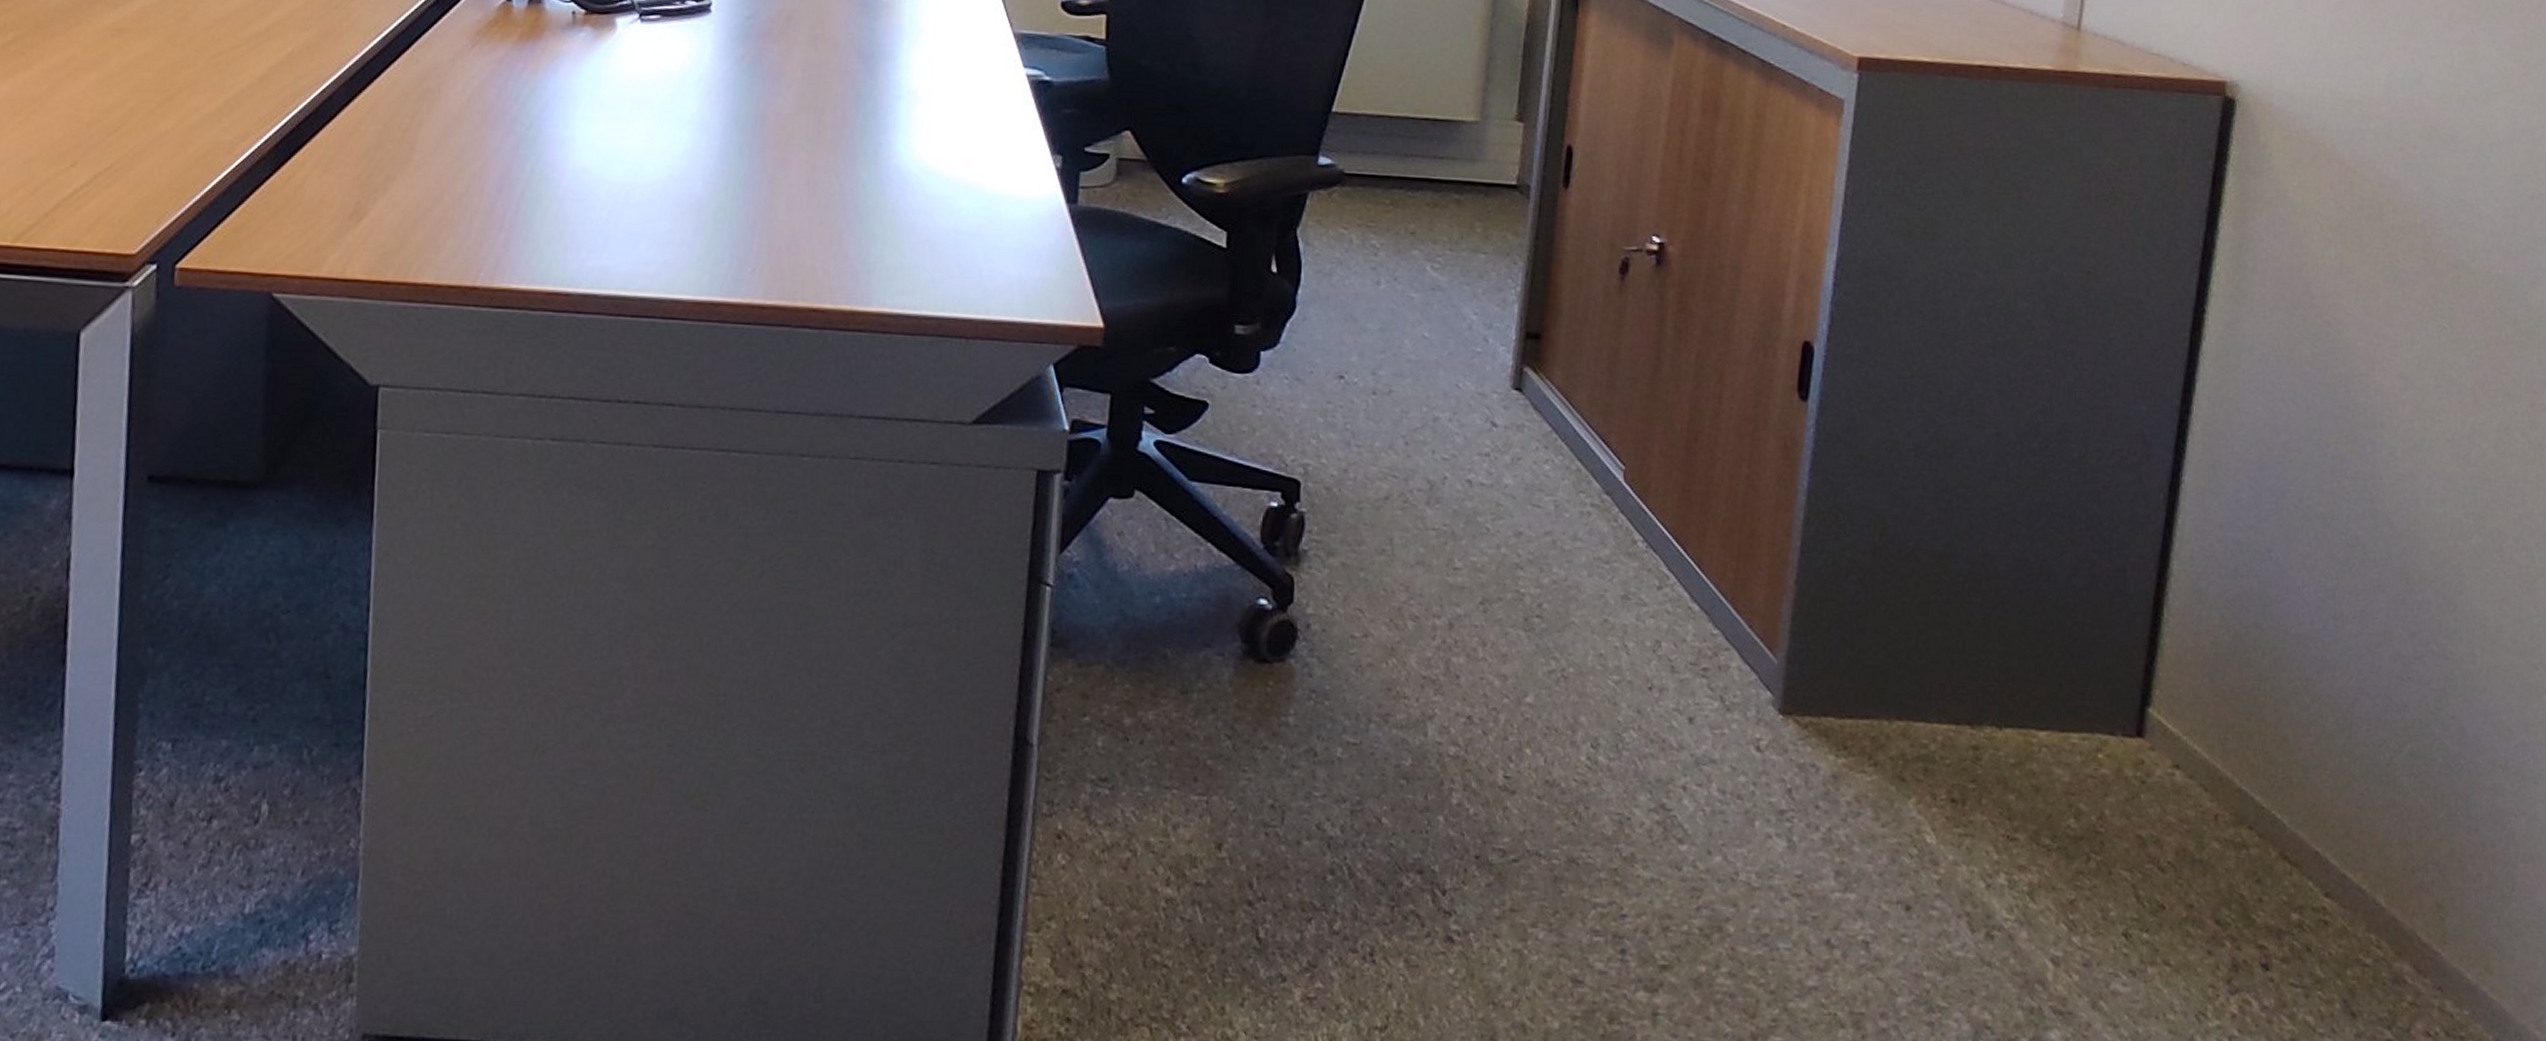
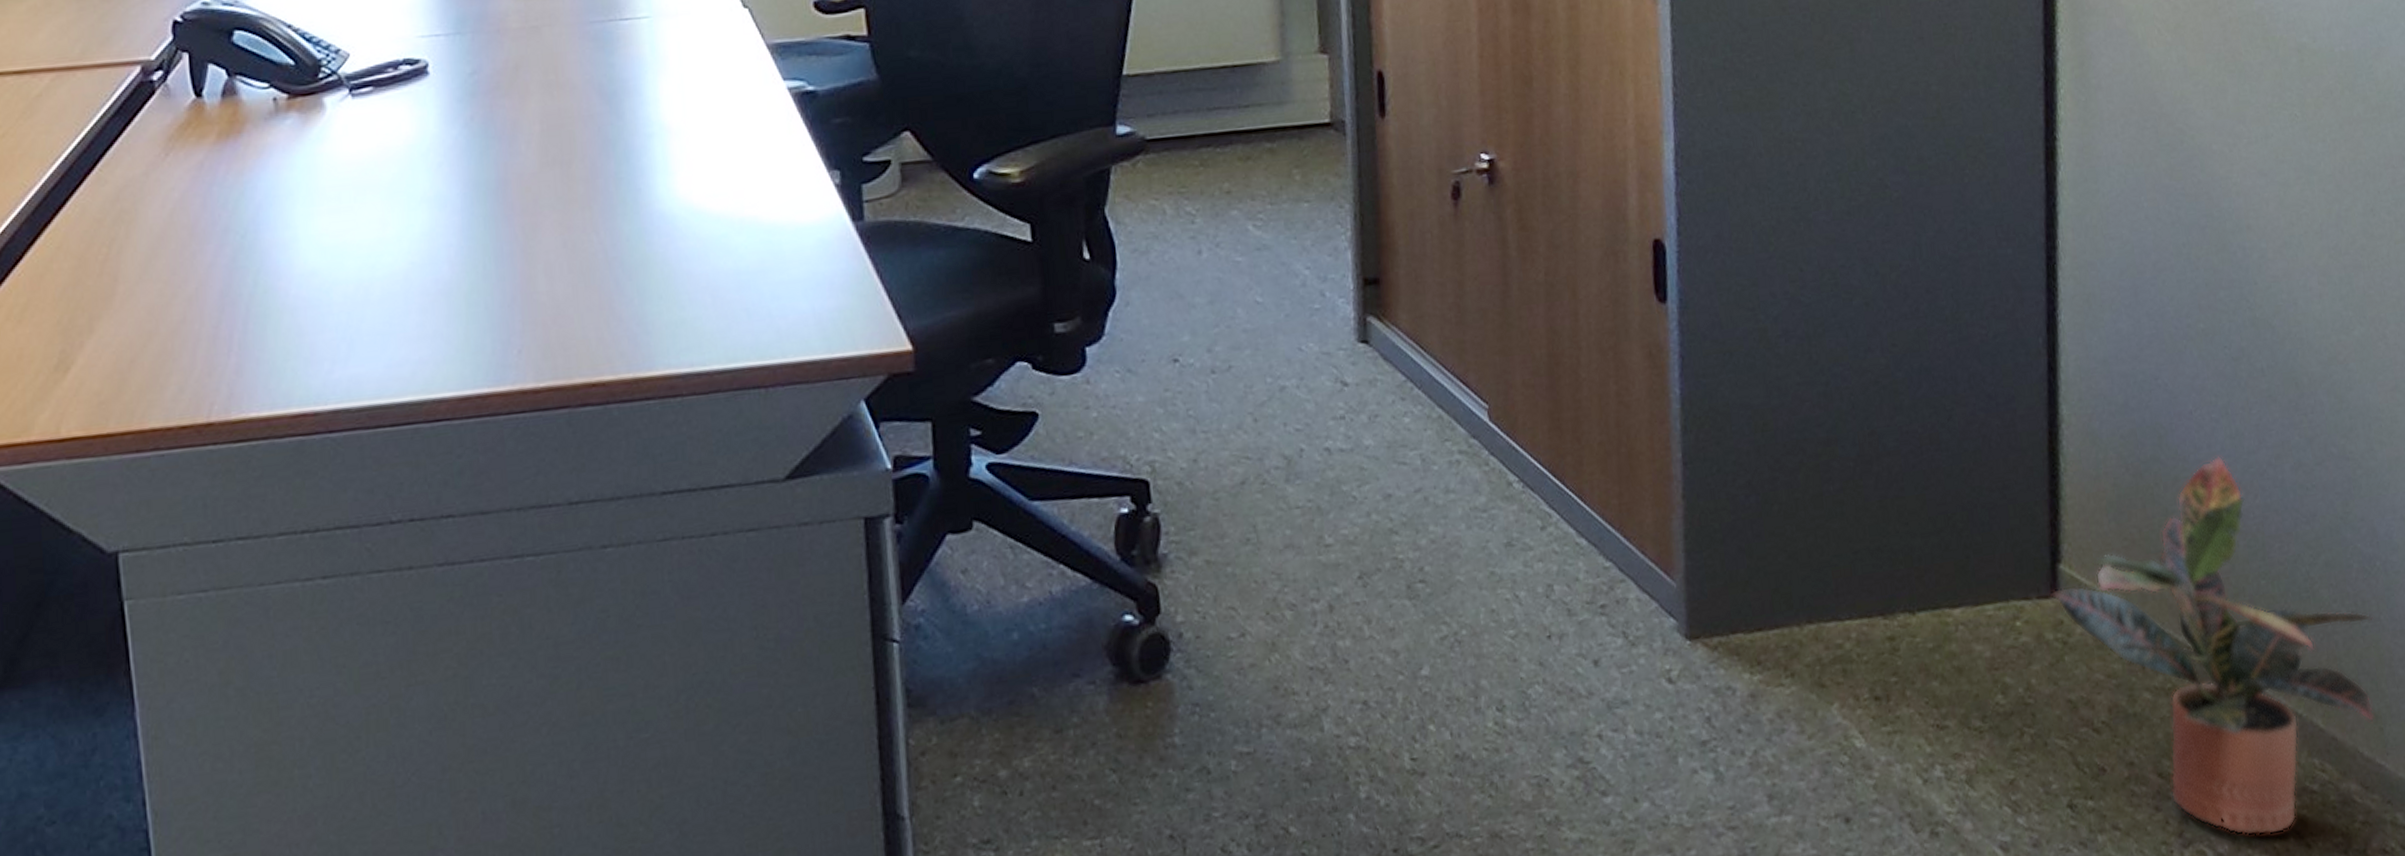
potted plant: none [2134,633,2450,998] -> present [2049,455,2375,836]

